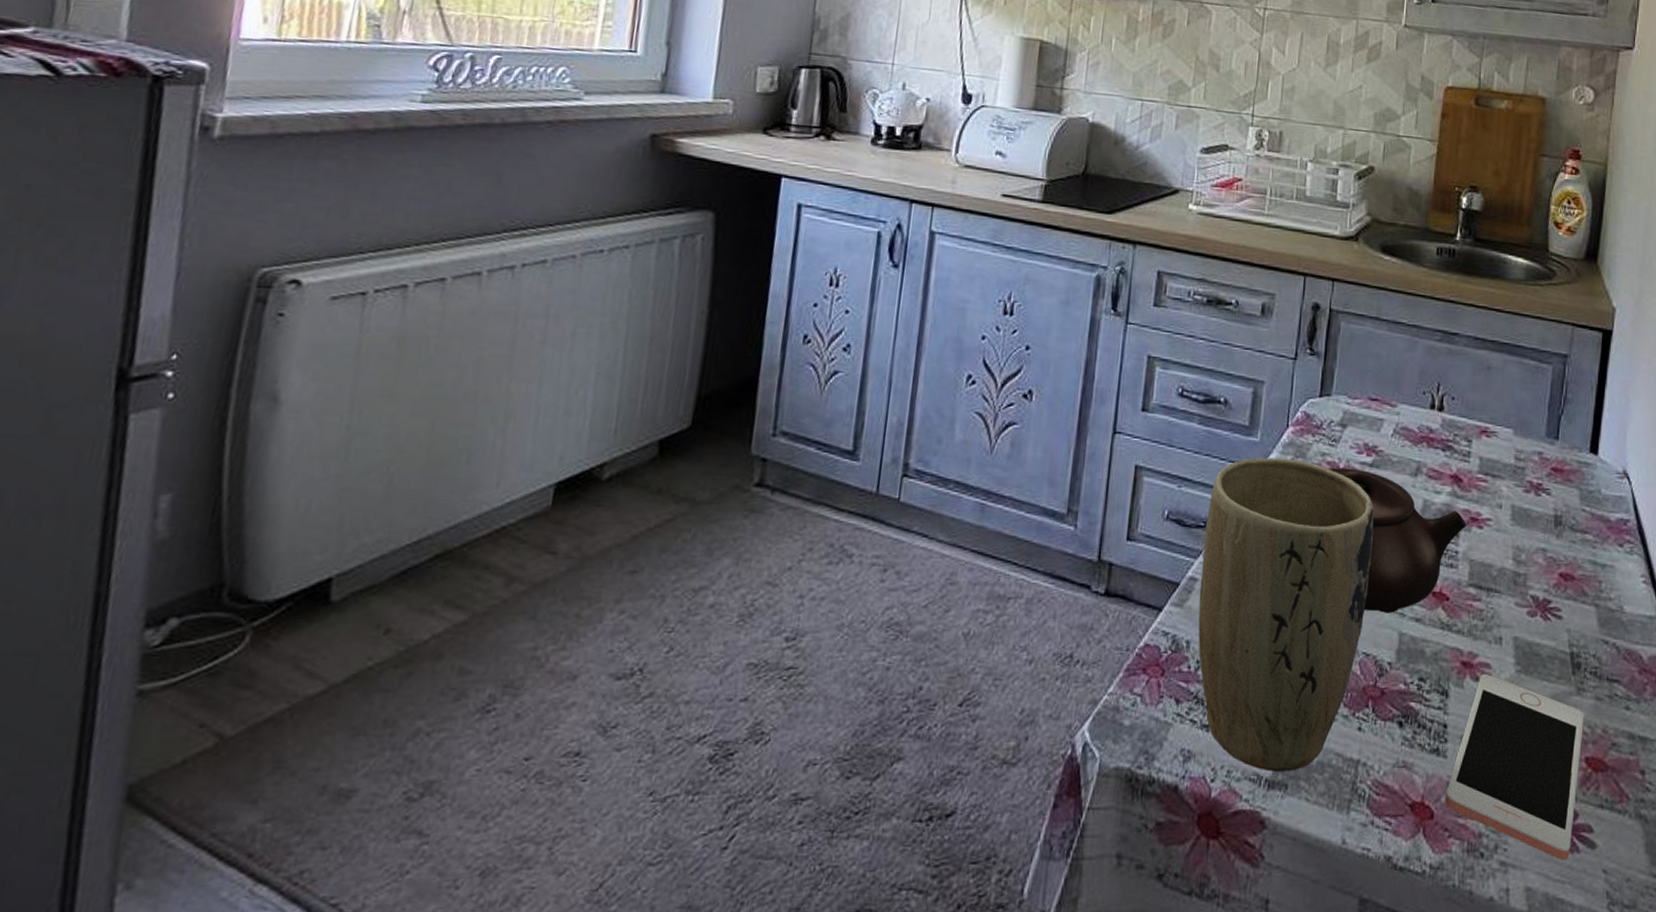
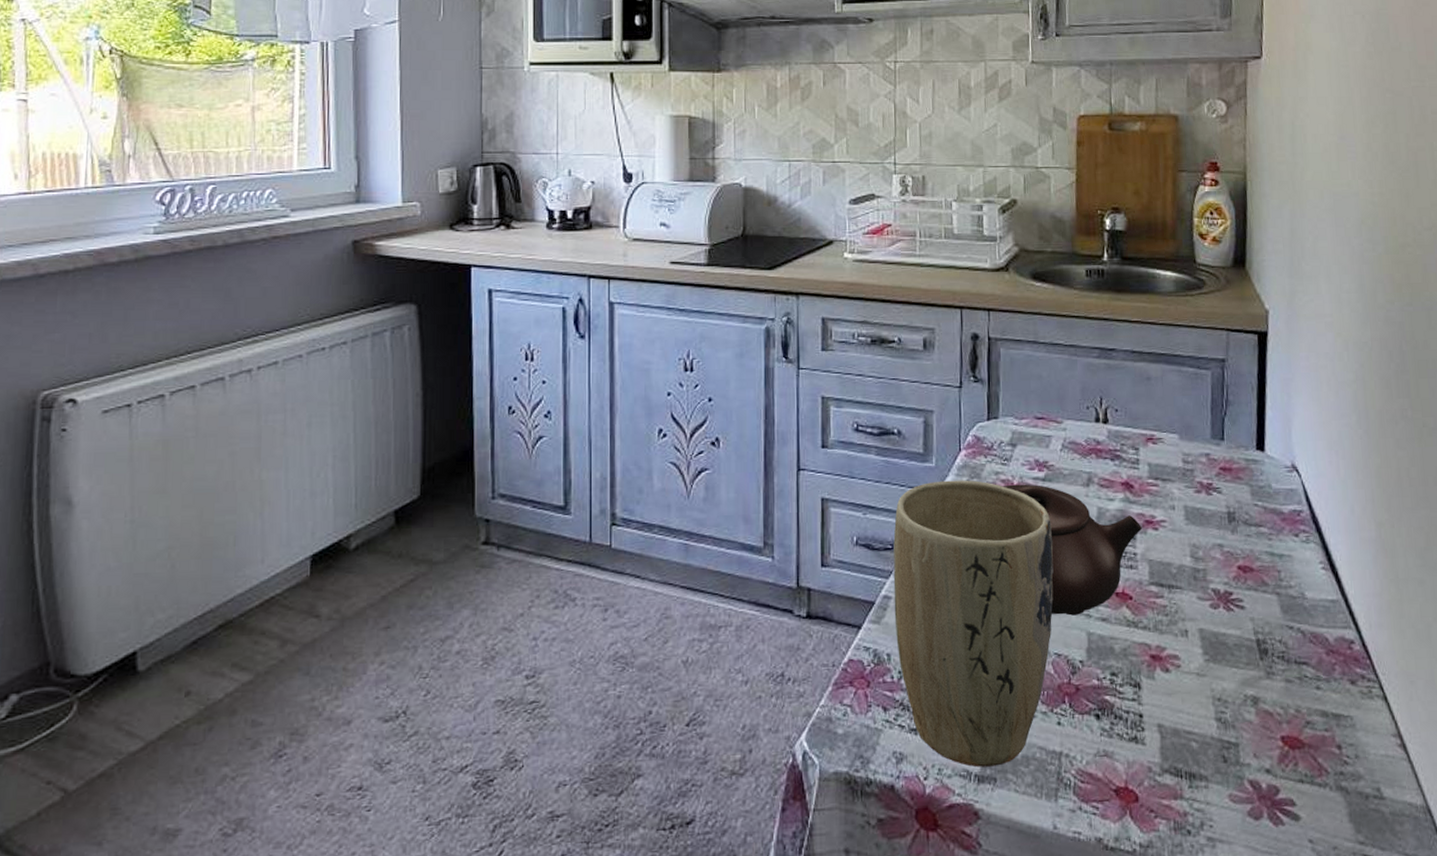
cell phone: present [1445,674,1584,861] -> none [1148,665,1277,833]

